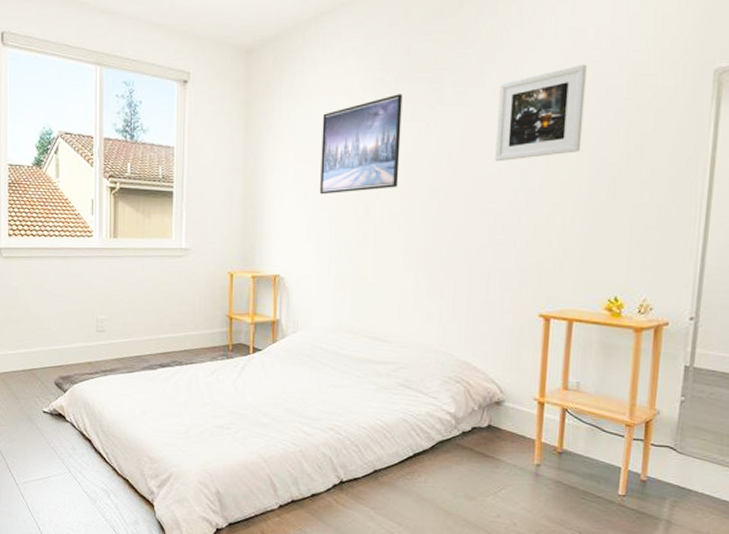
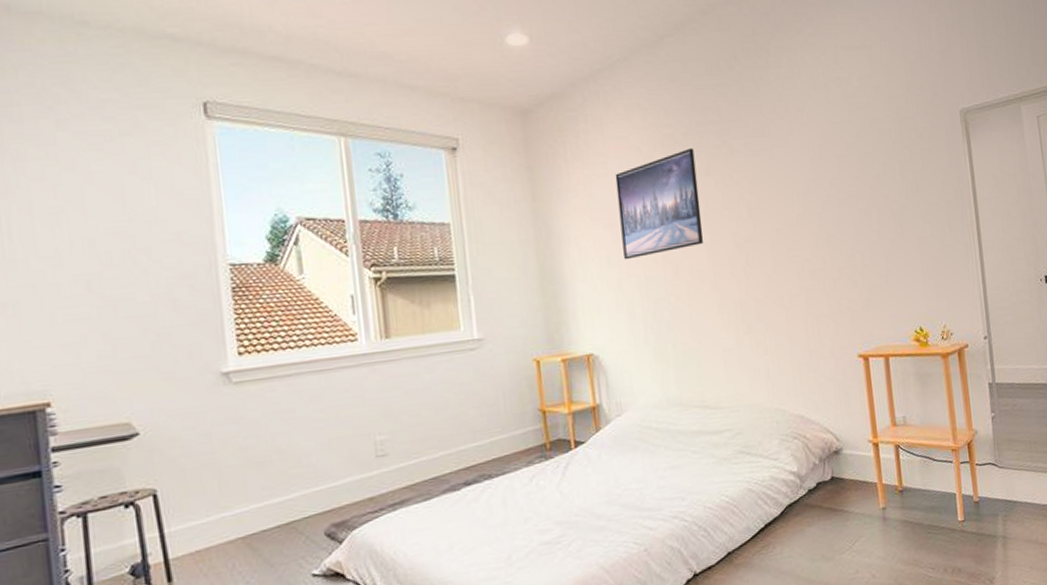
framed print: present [495,64,587,162] -> none [784,110,866,209]

